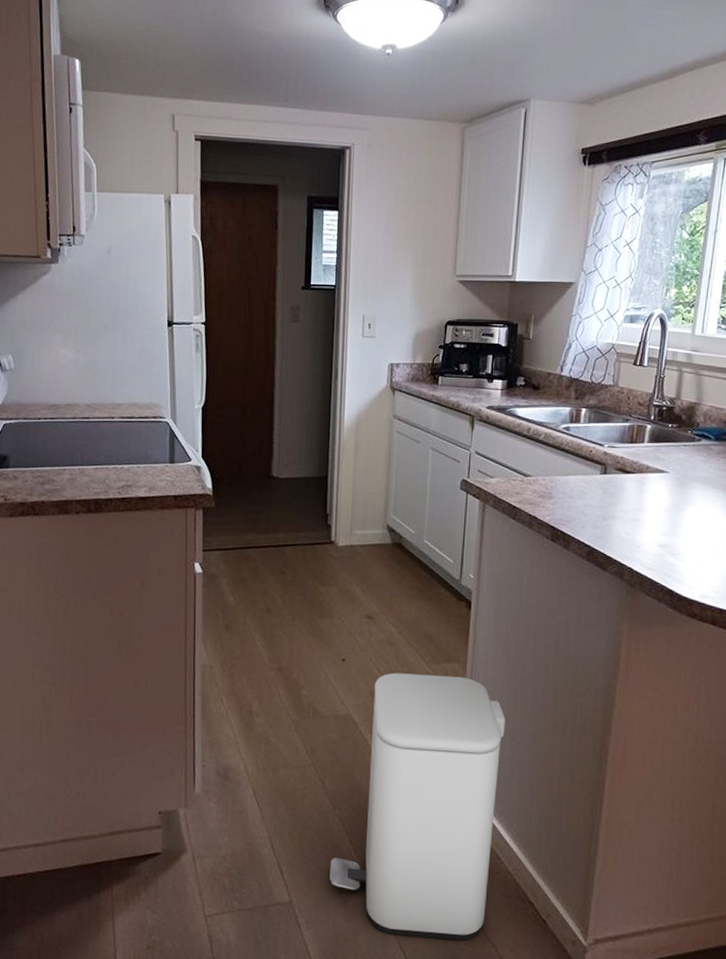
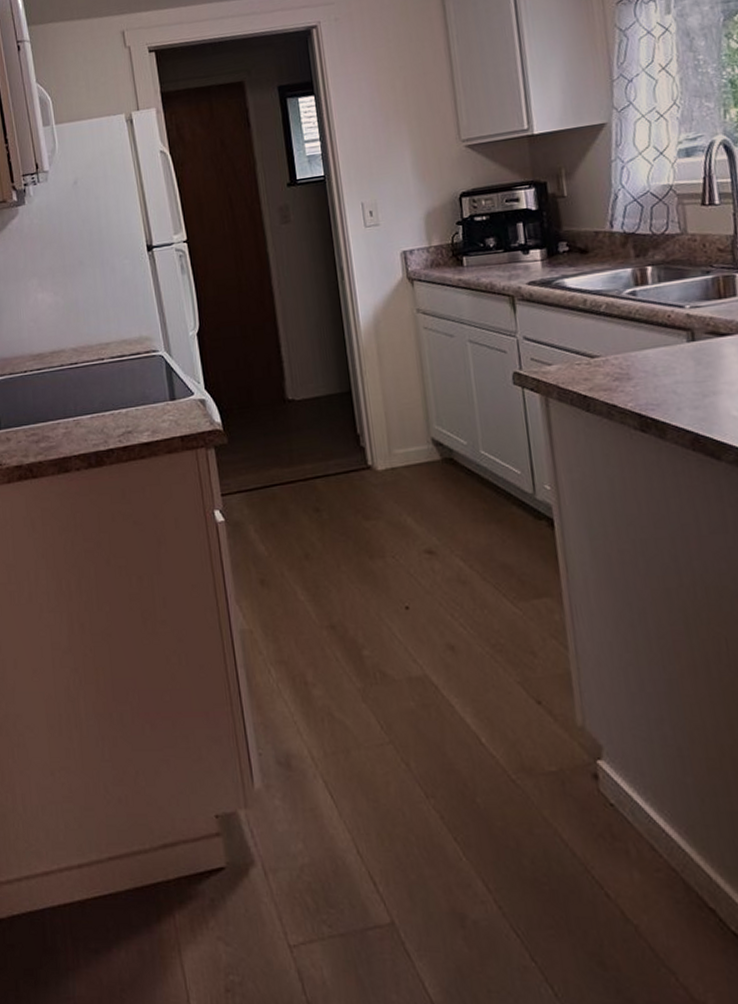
pedal bin: present [329,672,505,940] -> none [433,614,652,966]

